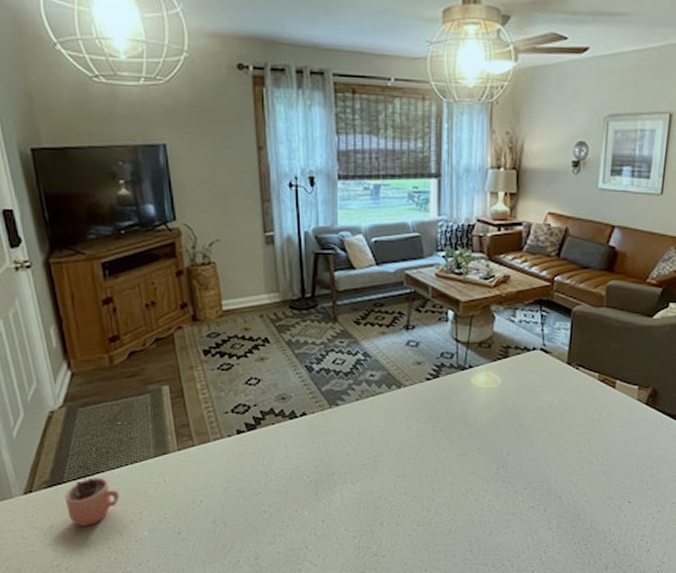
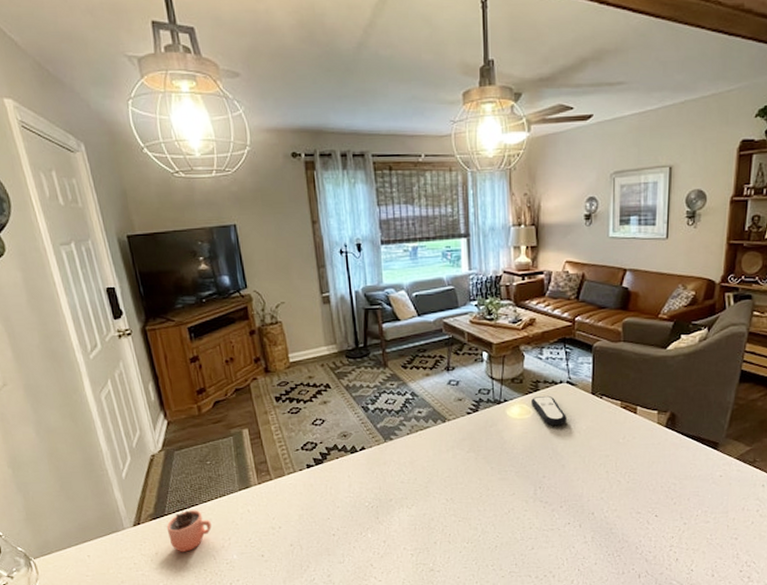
remote control: none [500,363,538,398] -> present [532,395,566,426]

